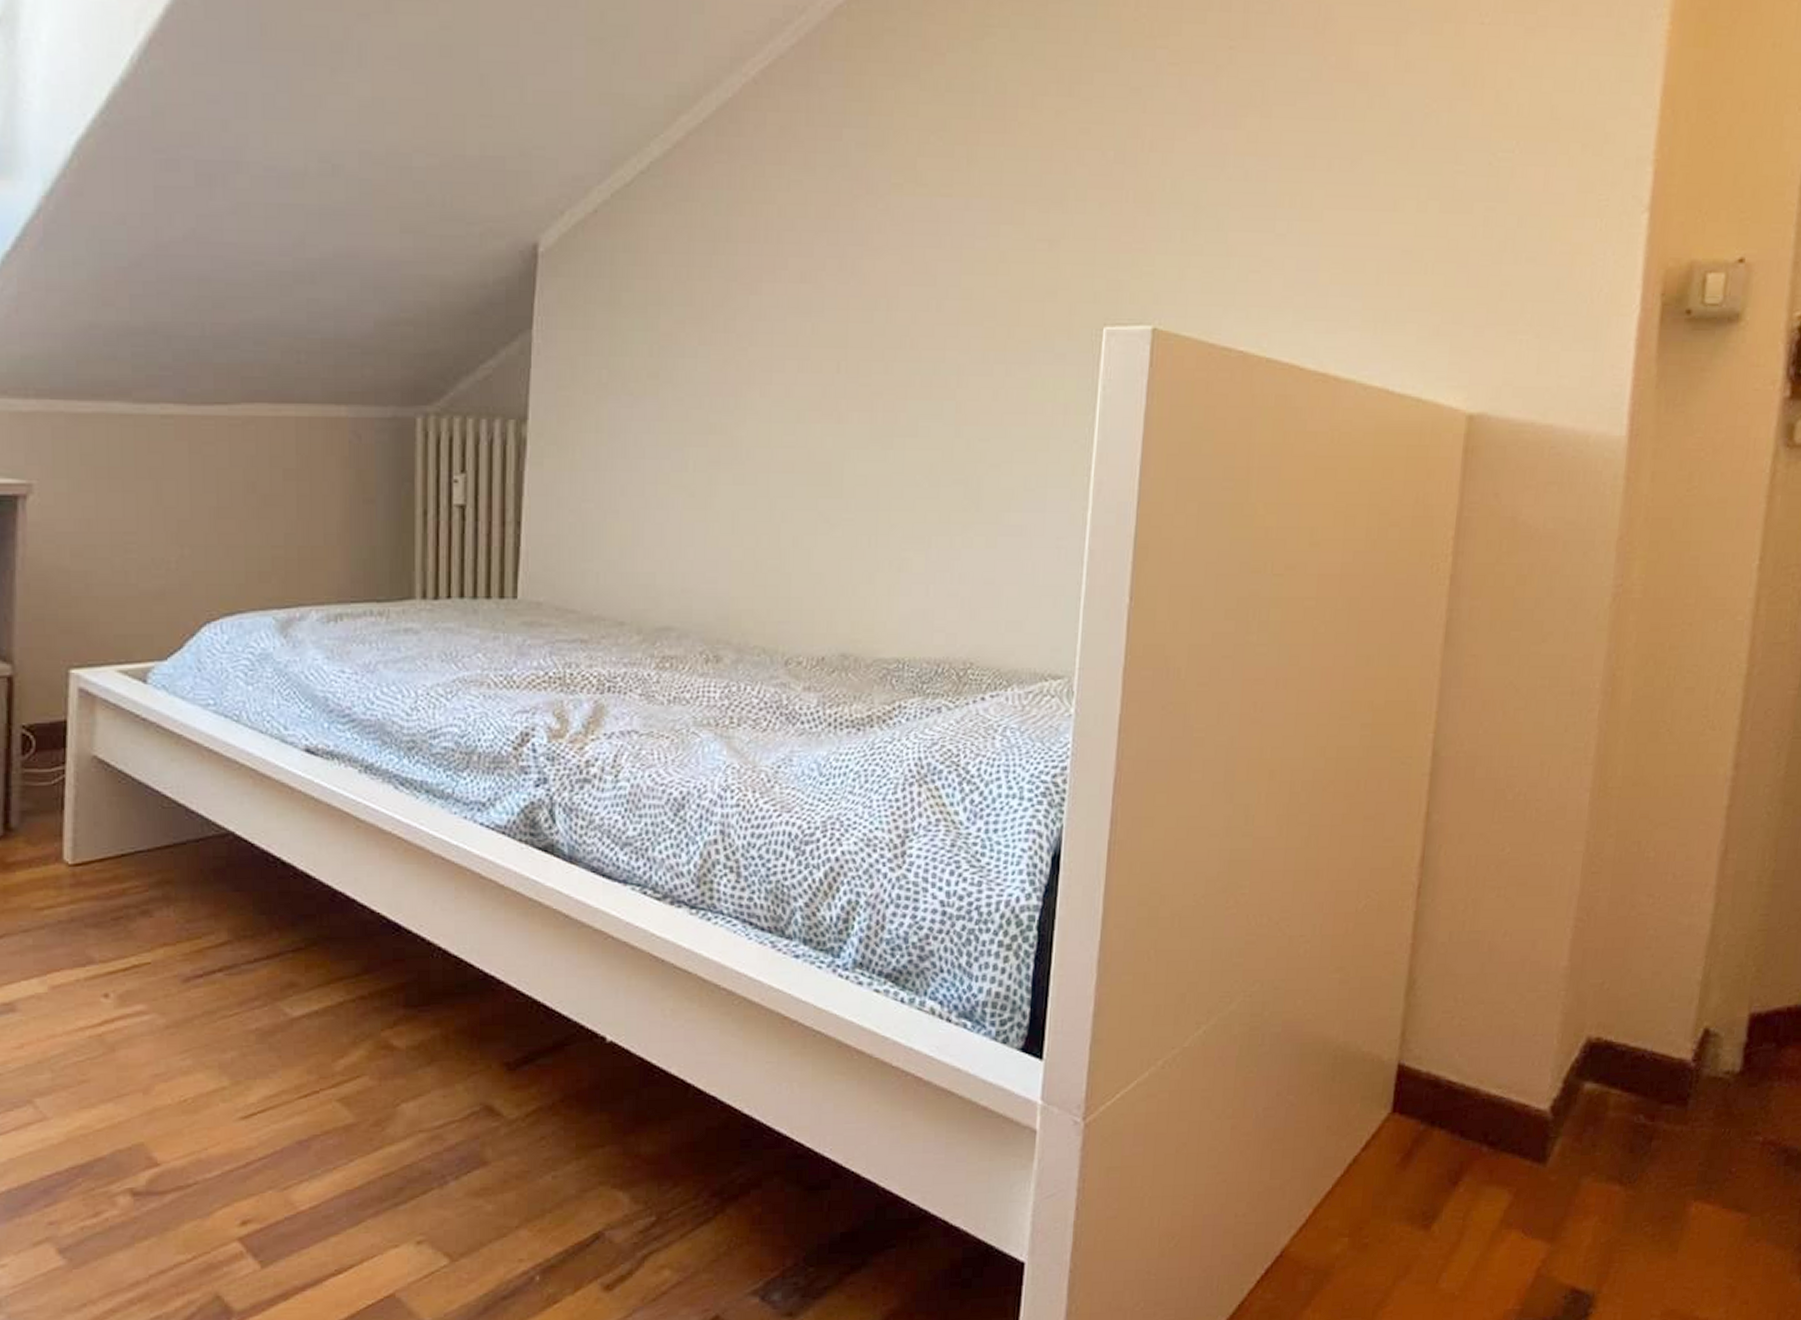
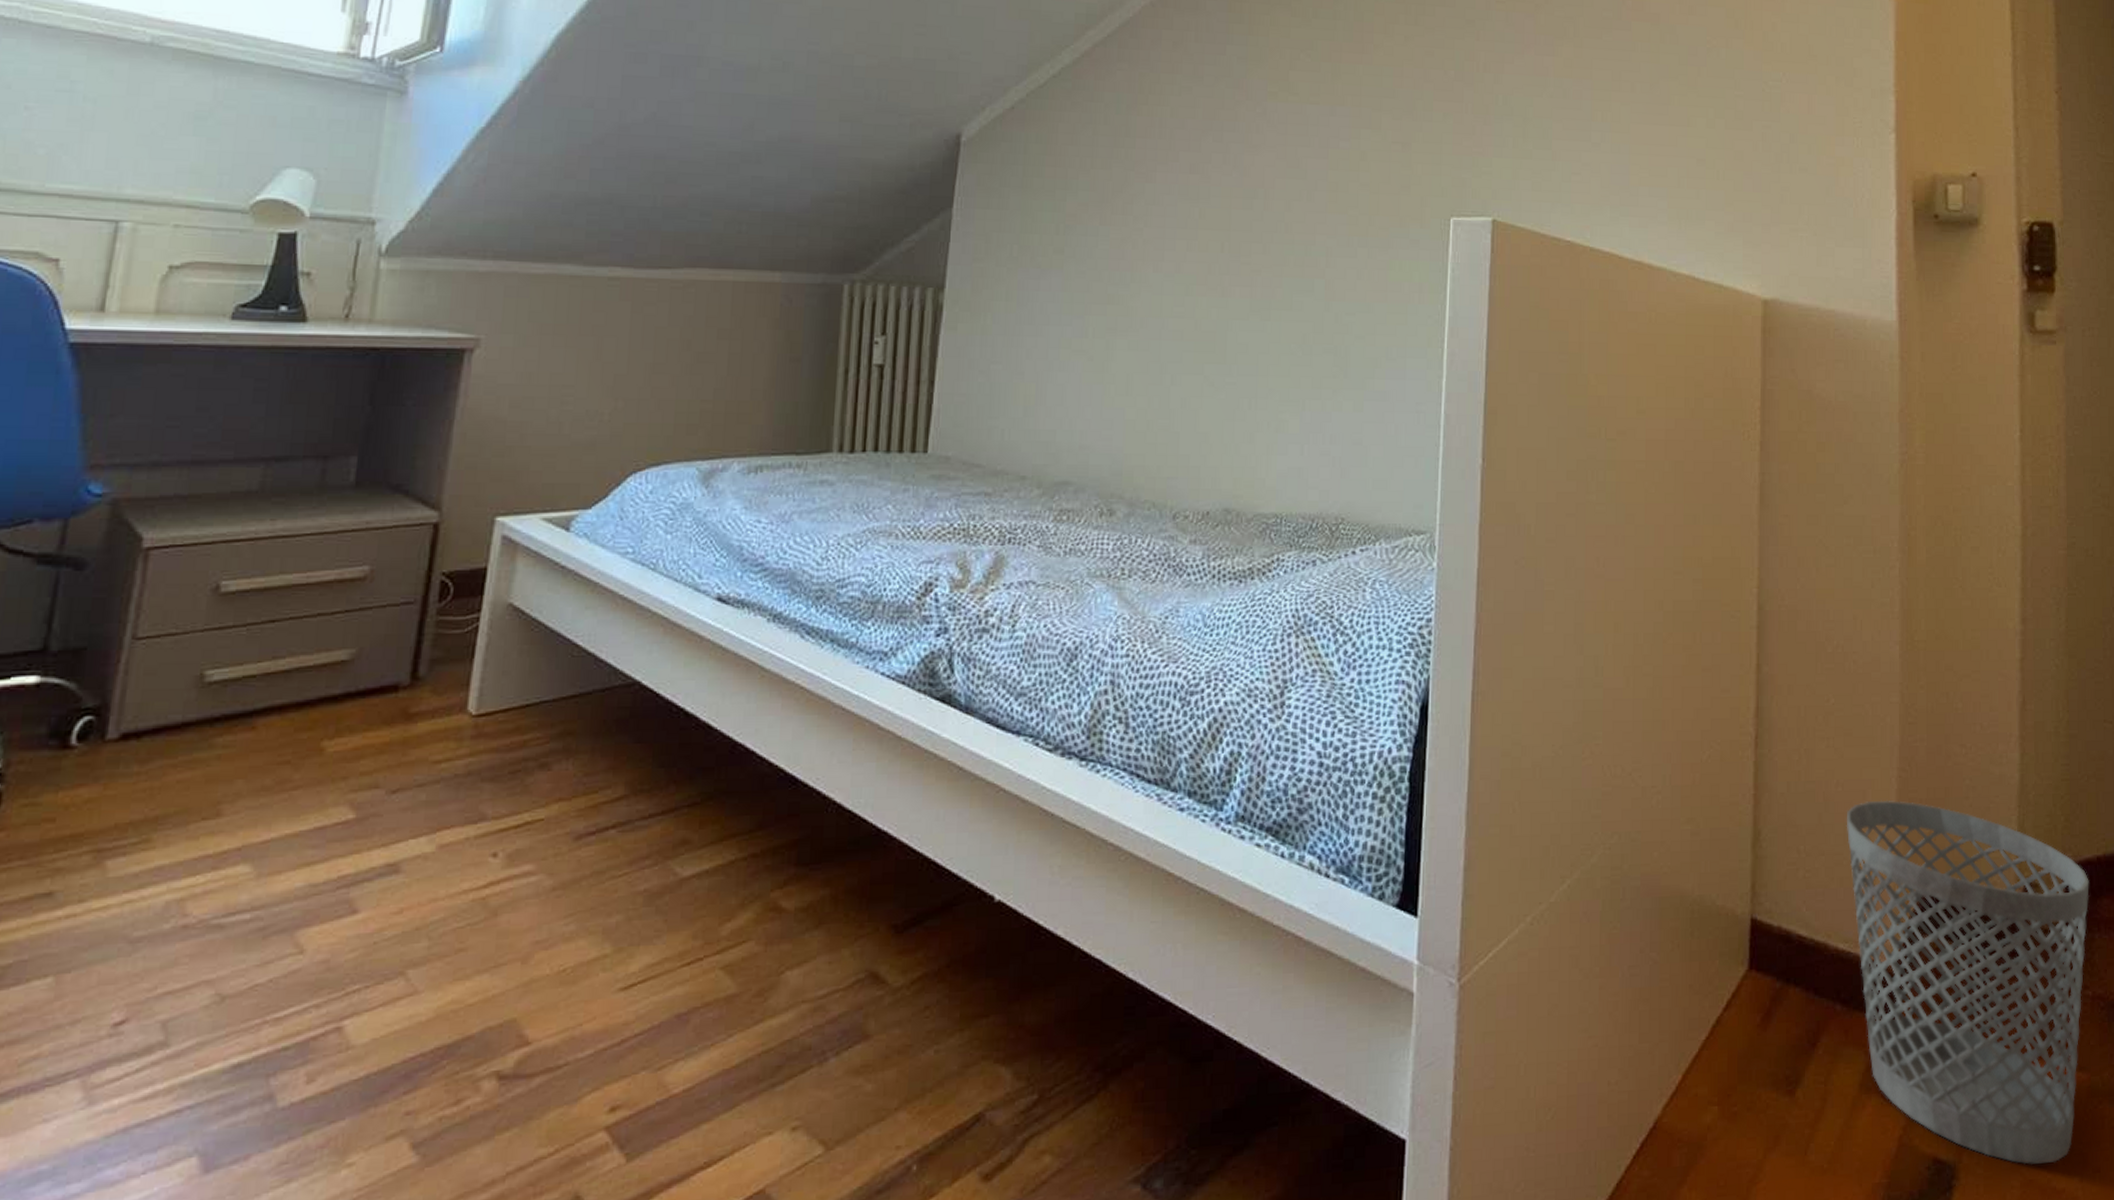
wastebasket: none [1510,949,1776,1296] -> present [1846,800,2090,1165]

